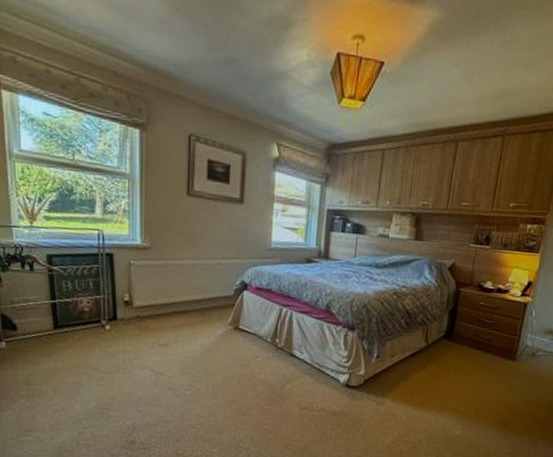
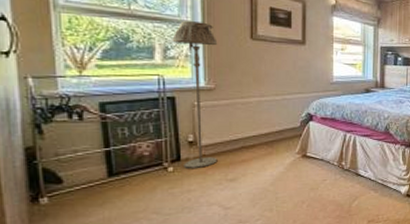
floor lamp: none [111,173,155,330] -> present [172,21,218,169]

